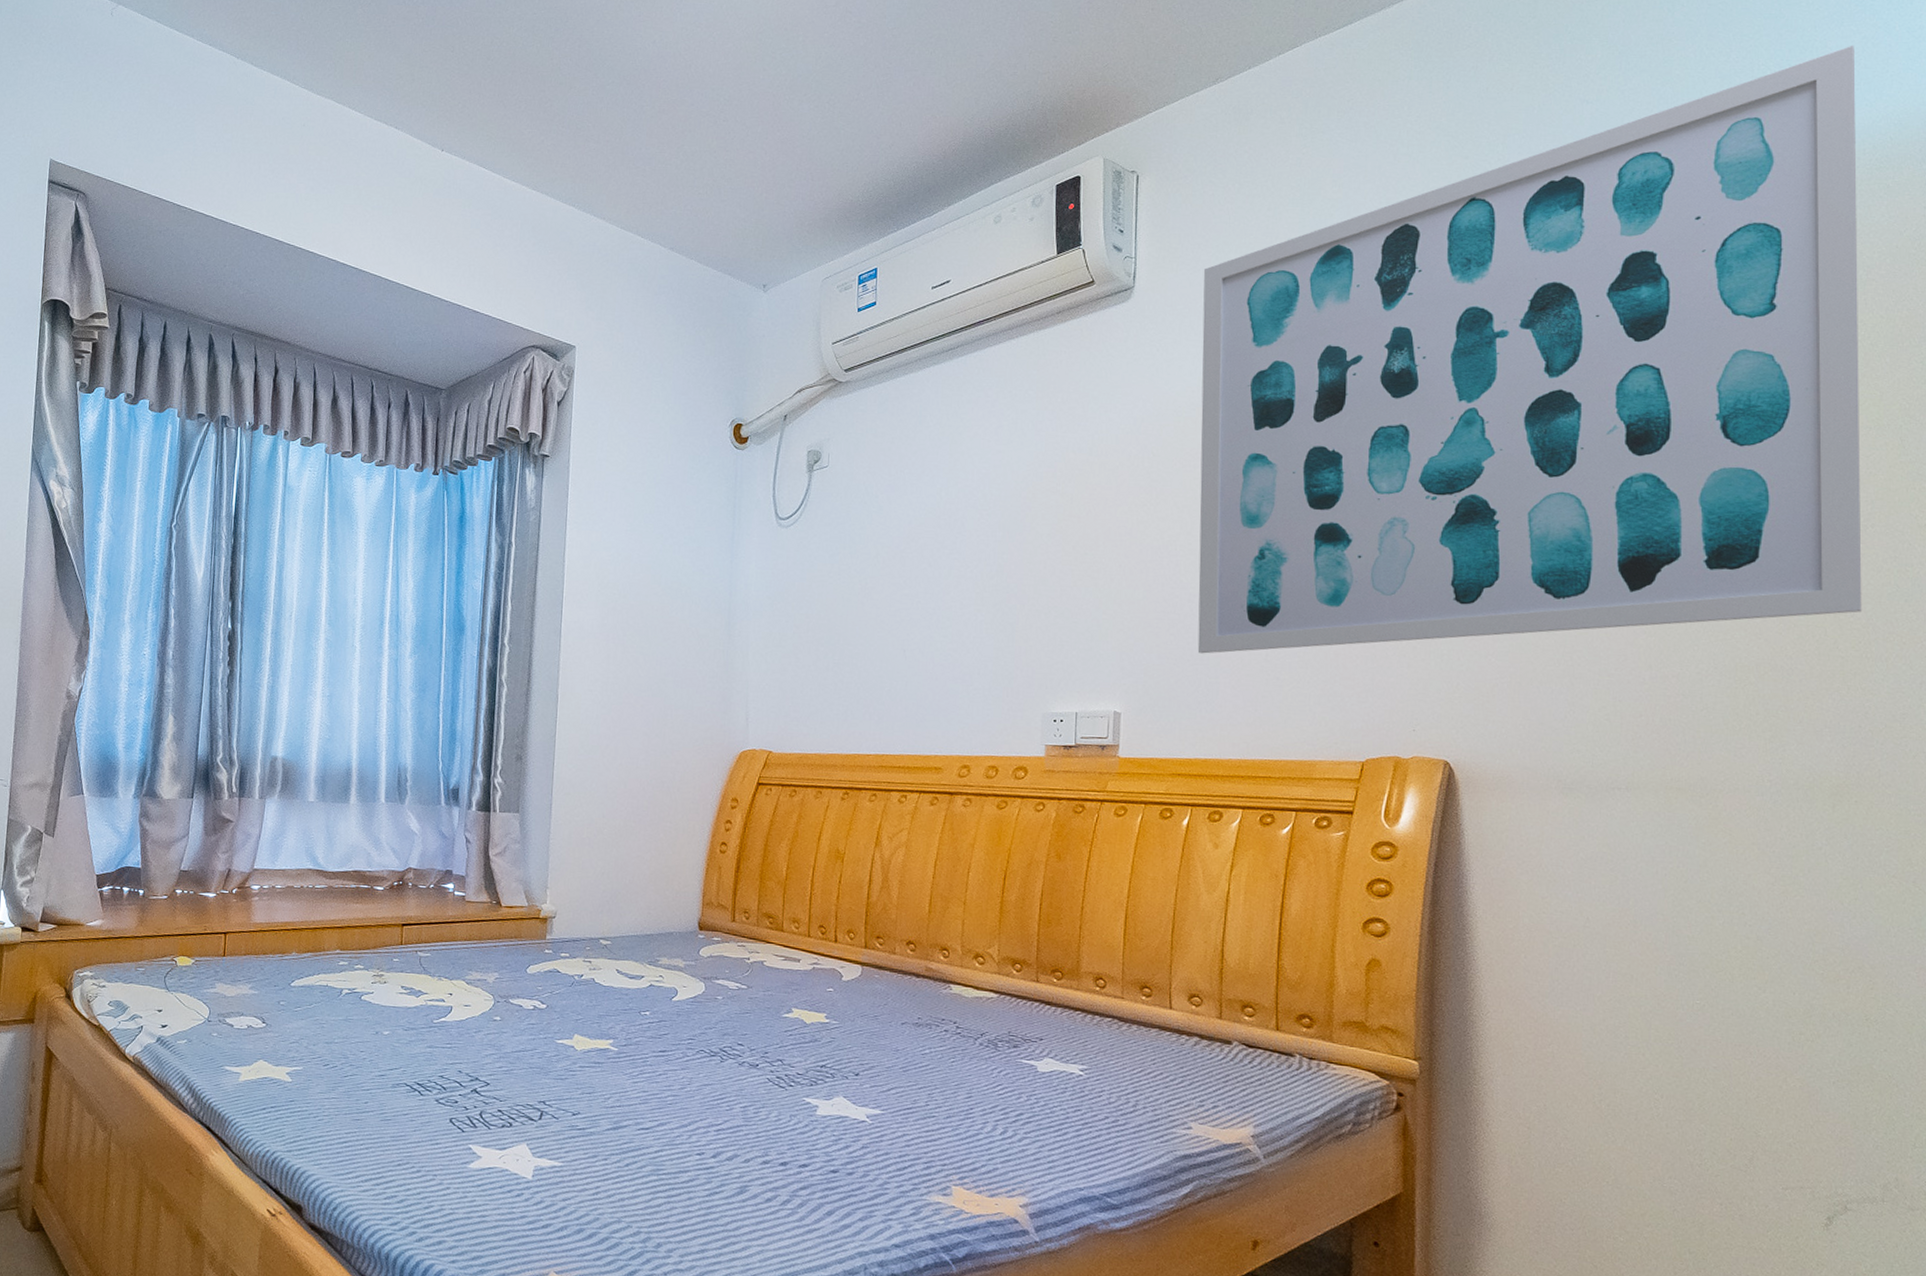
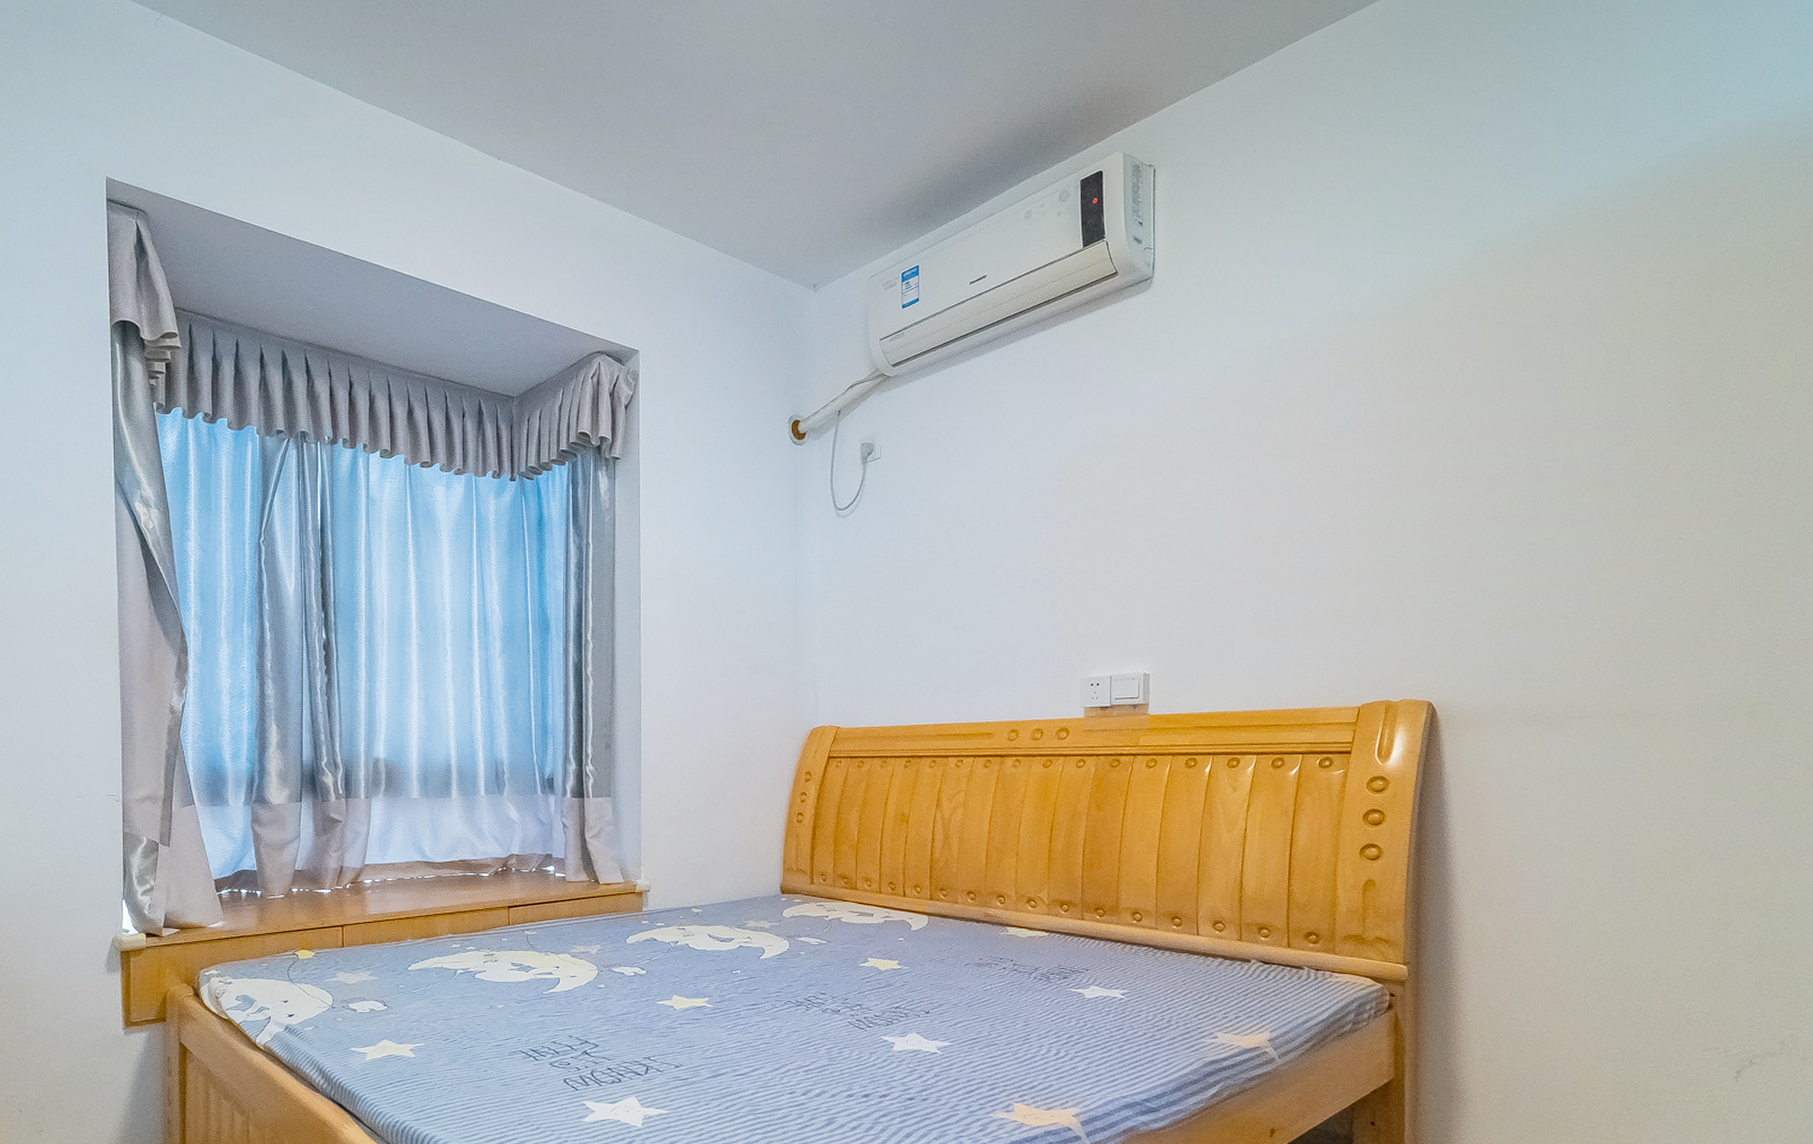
wall art: present [1197,45,1862,654] -> none [1215,31,1781,617]

